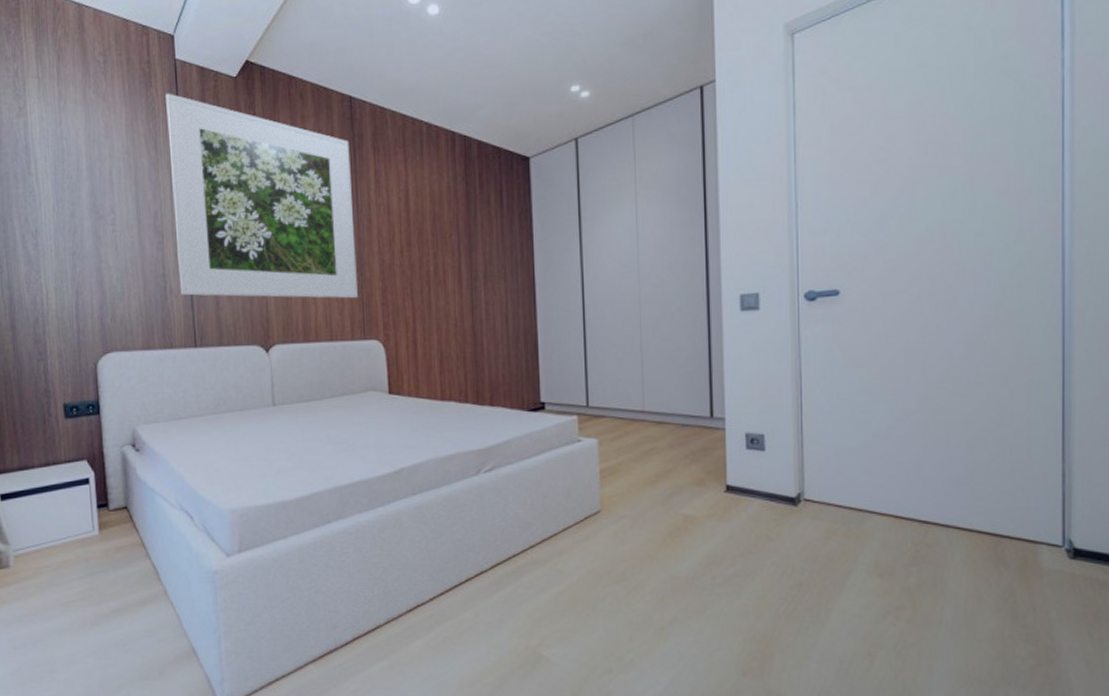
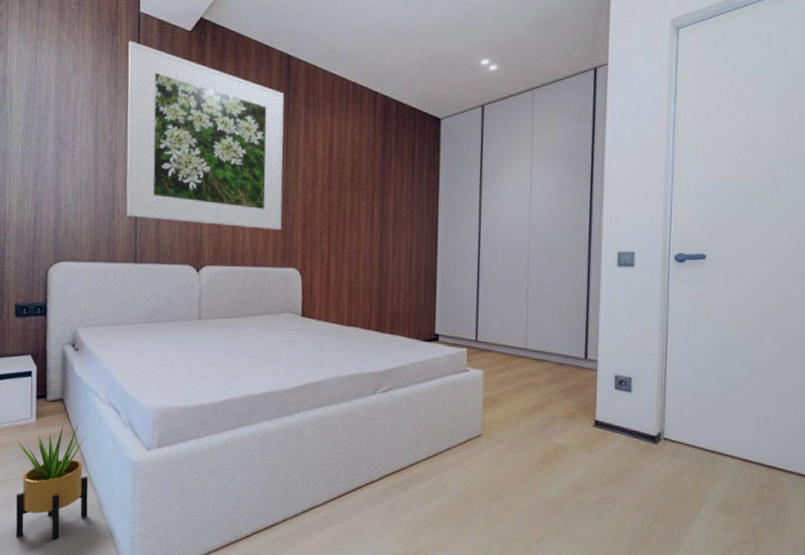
potted plant: none [80,533,167,664] -> present [16,423,89,540]

